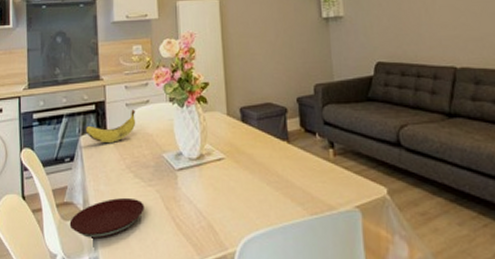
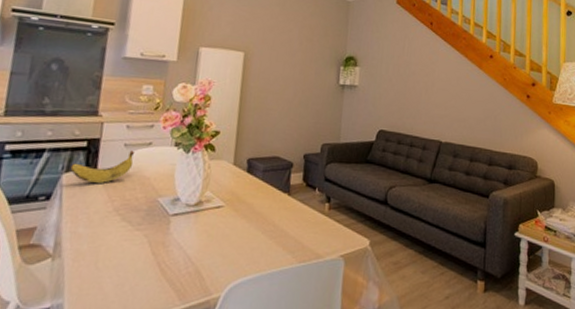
plate: present [69,197,144,239] -> none [32,241,128,284]

